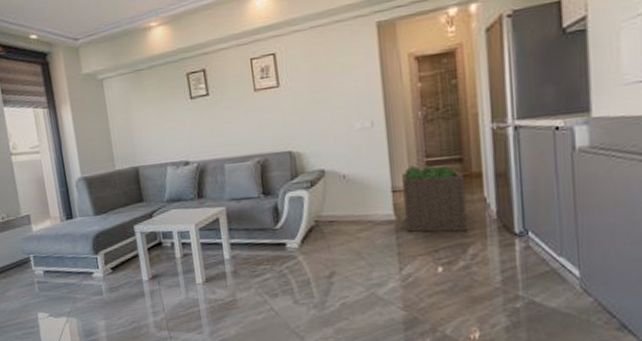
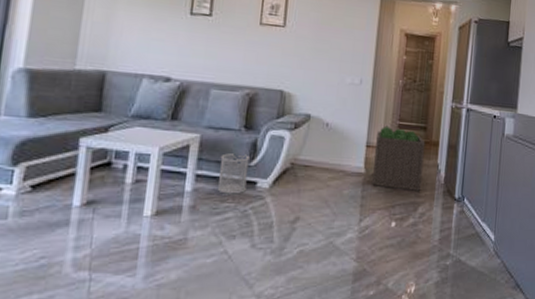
wastebasket: none [247,219,277,258] -> present [217,153,250,194]

